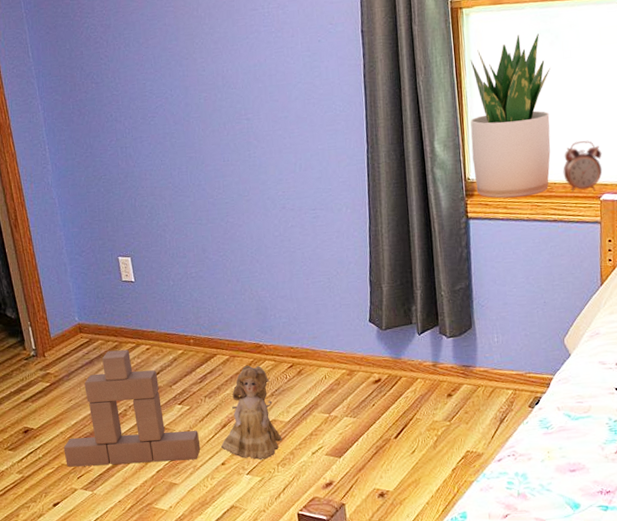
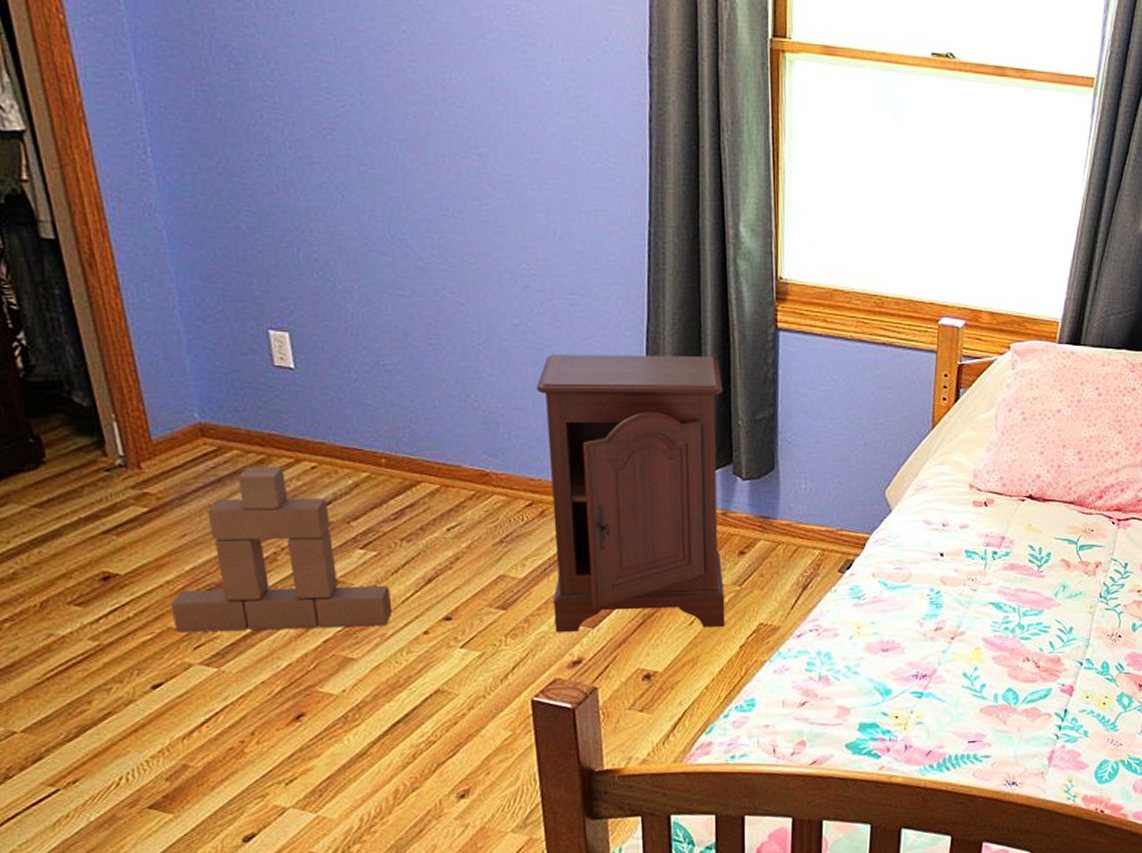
doll: present [220,365,283,460] -> none [422,499,514,628]
nightstand: none [292,245,439,461] -> present [536,354,725,632]
planter: present [470,33,551,199] -> none [786,100,890,309]
alarm clock: present [563,140,603,193] -> none [897,247,944,313]

